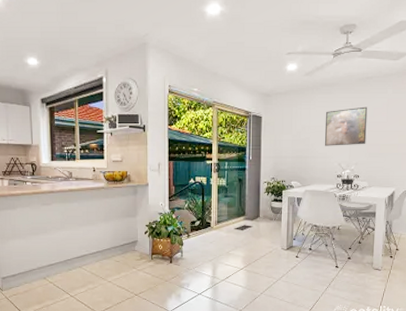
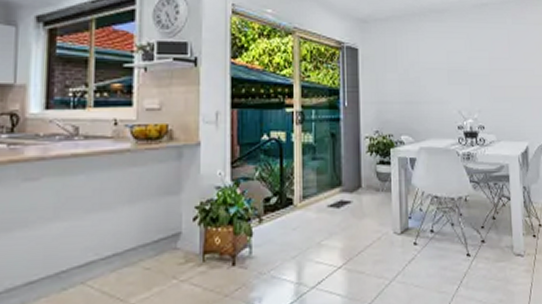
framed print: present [324,106,368,146] -> none [437,39,489,88]

